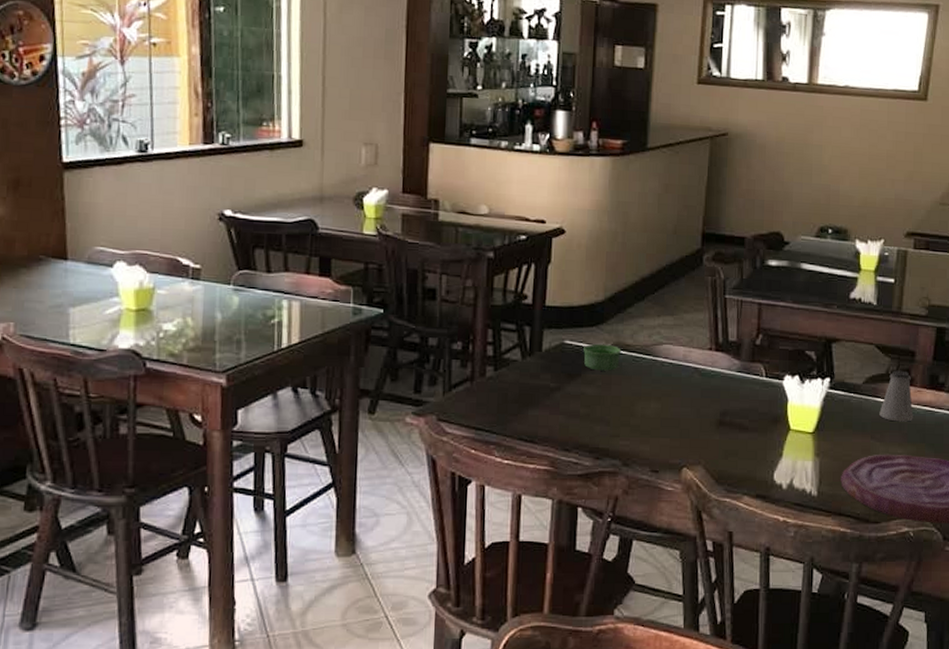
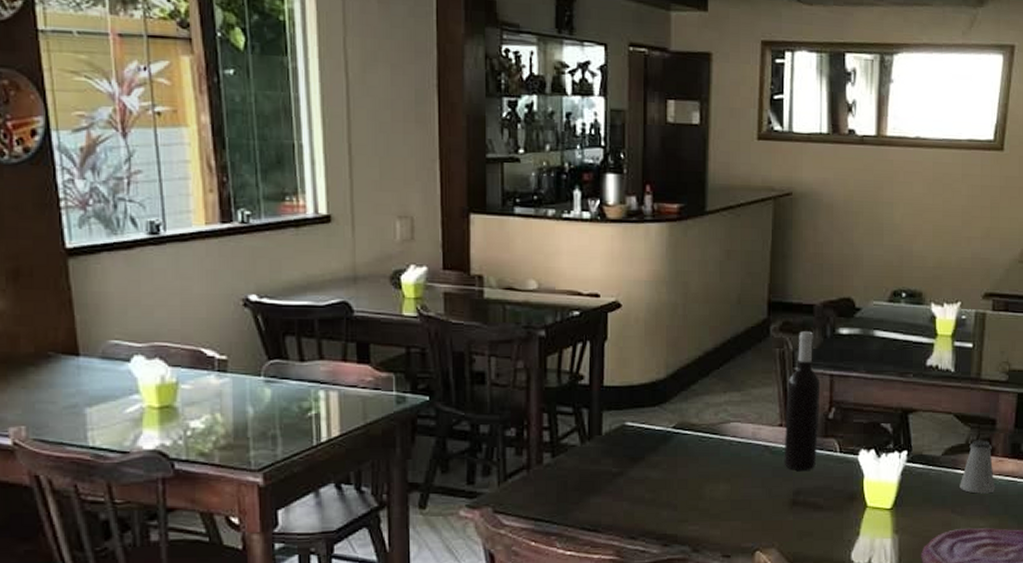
ramekin: present [583,343,622,371] -> none [646,424,687,453]
wine bottle: none [712,261,749,393] -> present [784,331,821,470]

